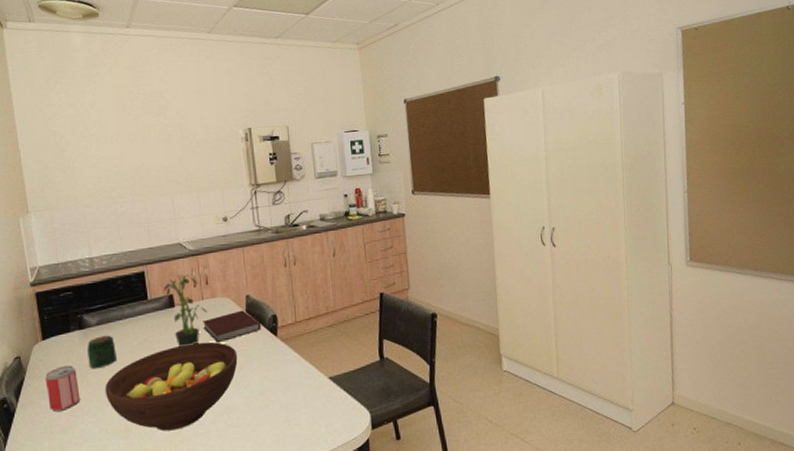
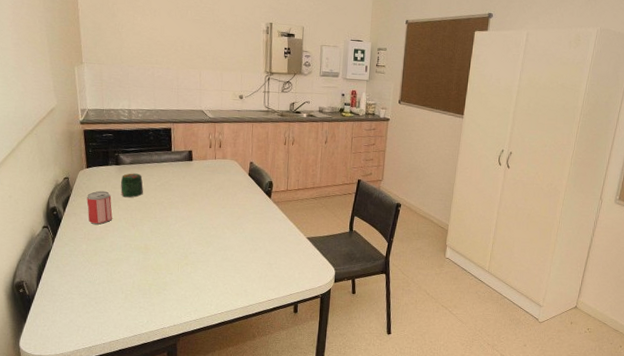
fruit bowl: present [105,342,238,431] -> none [132,191,238,255]
potted plant: present [163,274,208,348] -> none [185,135,218,193]
notebook: present [203,310,261,343] -> none [213,173,259,195]

